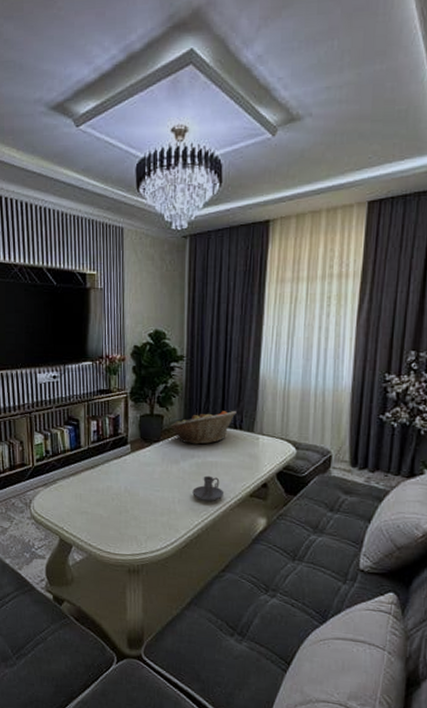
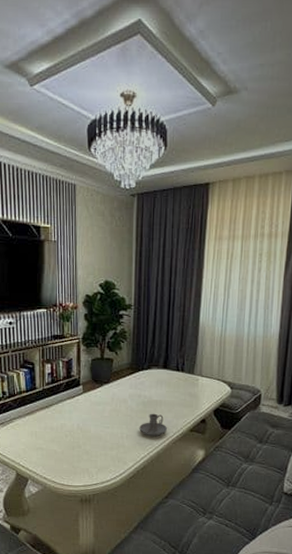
fruit basket: present [170,410,237,445] -> none [119,354,179,385]

